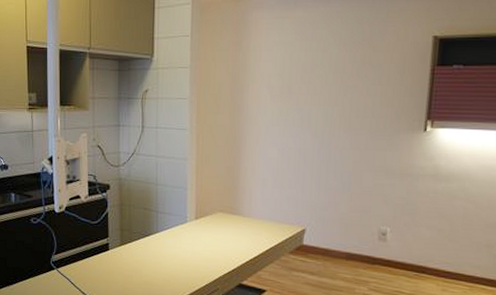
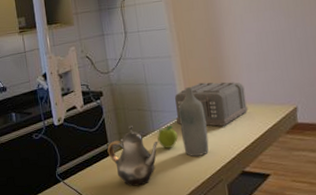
teapot: none [106,223,160,284] -> present [107,125,158,187]
fruit: none [160,229,181,252] -> present [156,125,178,148]
toaster: none [181,190,257,237] -> present [174,82,248,126]
bottle: none [185,193,212,264] -> present [179,87,209,157]

